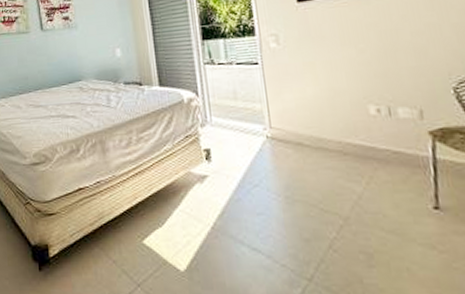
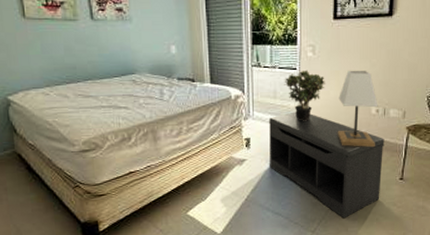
bench: none [231,115,407,264] -> present [269,111,385,219]
potted plant: none [244,63,299,127] -> present [284,70,325,121]
lamp: none [318,59,384,160] -> present [337,70,378,147]

